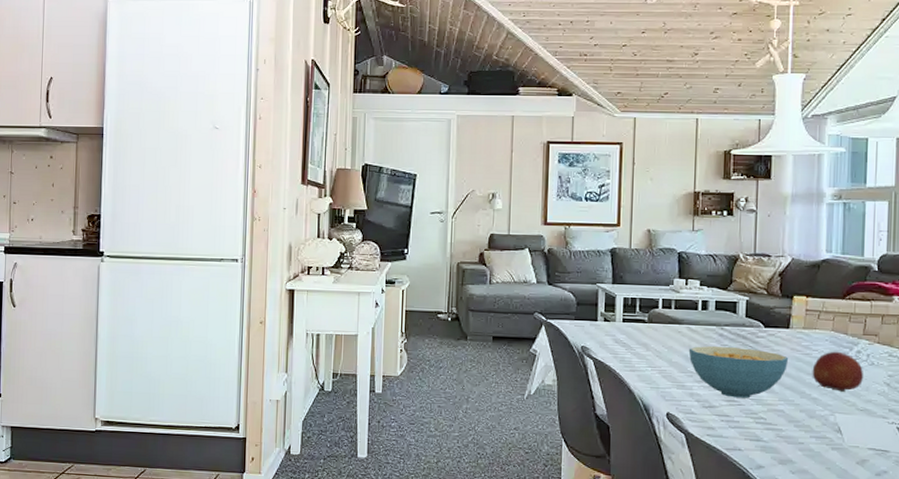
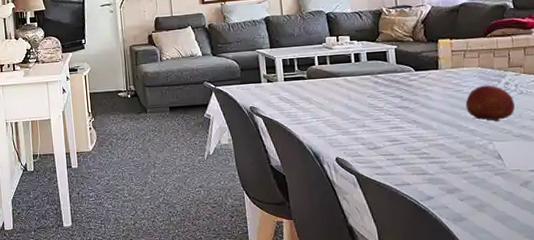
cereal bowl: present [688,346,789,398] -> none [348,91,442,138]

